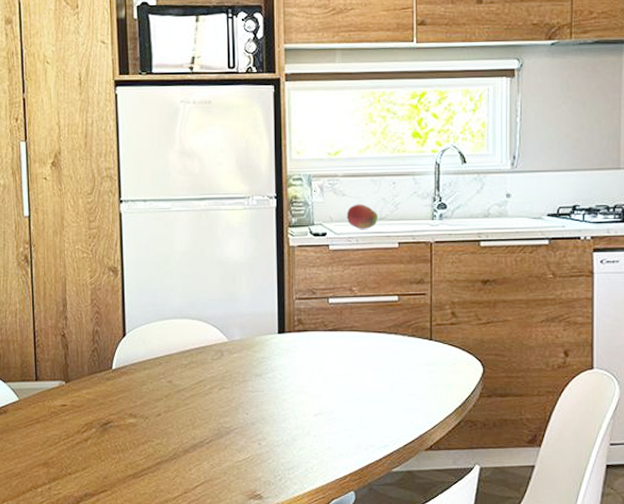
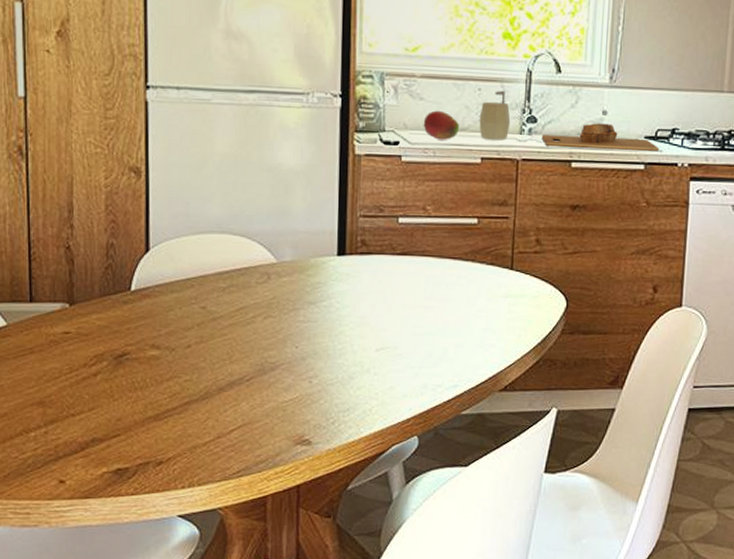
soap dispenser: none [395,182,423,226] -> present [479,90,511,141]
cutting board: none [451,205,562,229] -> present [541,123,660,152]

